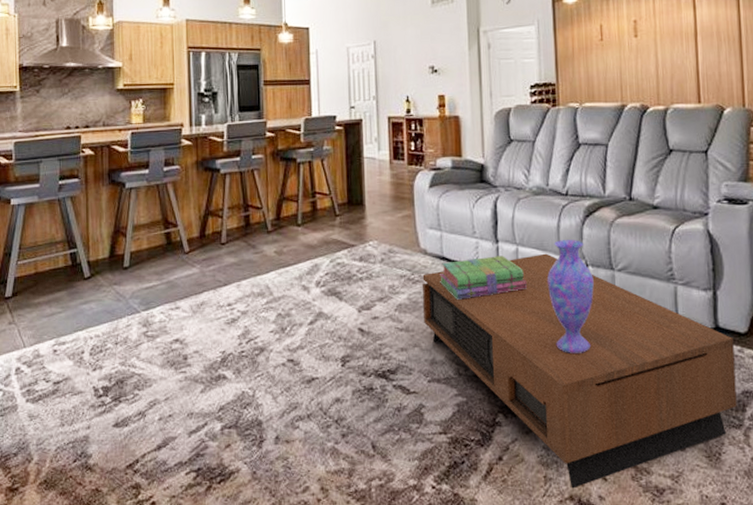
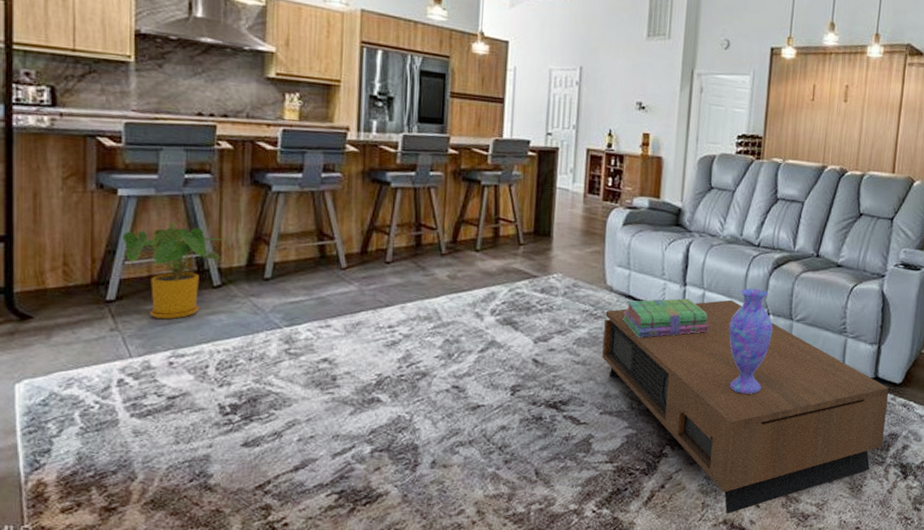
house plant: none [16,221,92,311] -> present [123,220,226,320]

